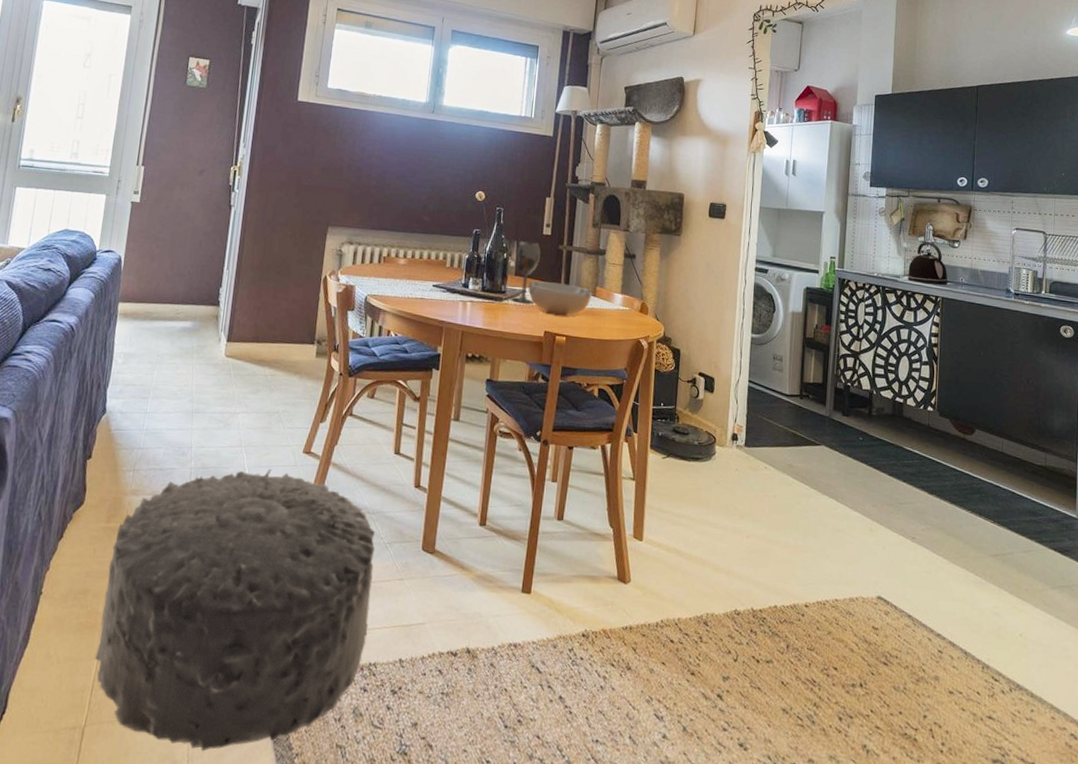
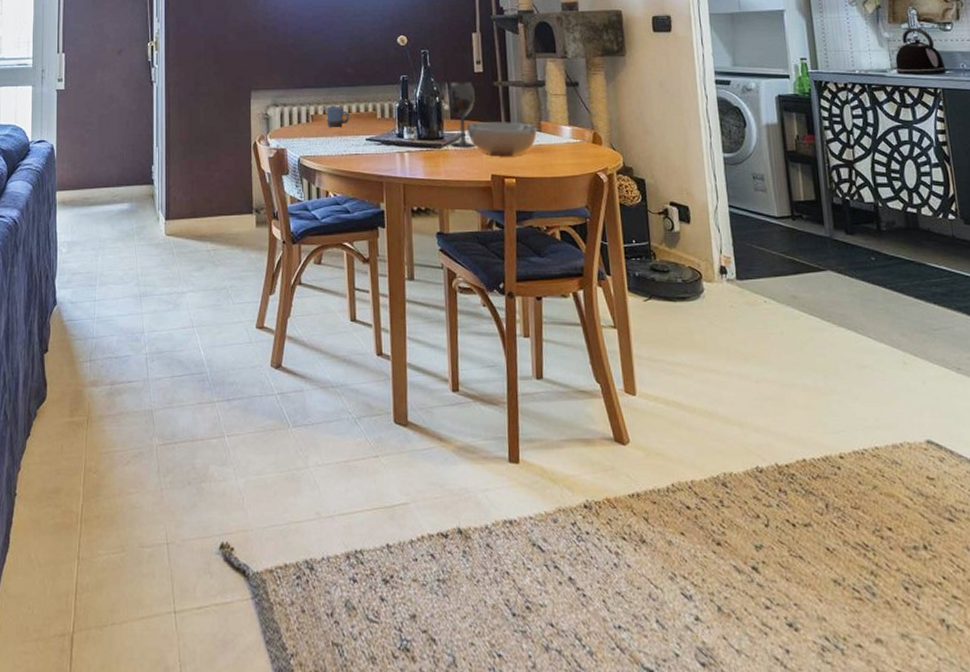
pouf: present [95,468,376,752] -> none [76,348,349,656]
mug: none [398,250,421,272] -> present [326,107,350,128]

